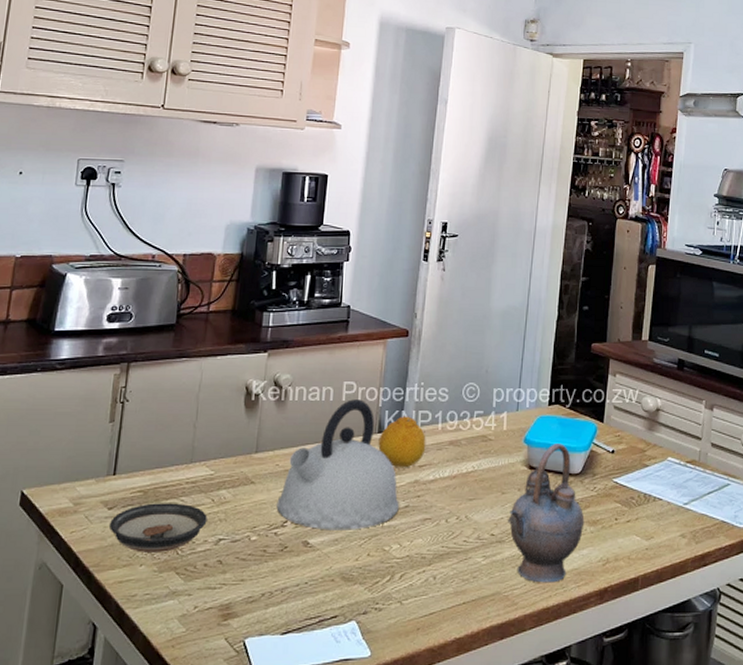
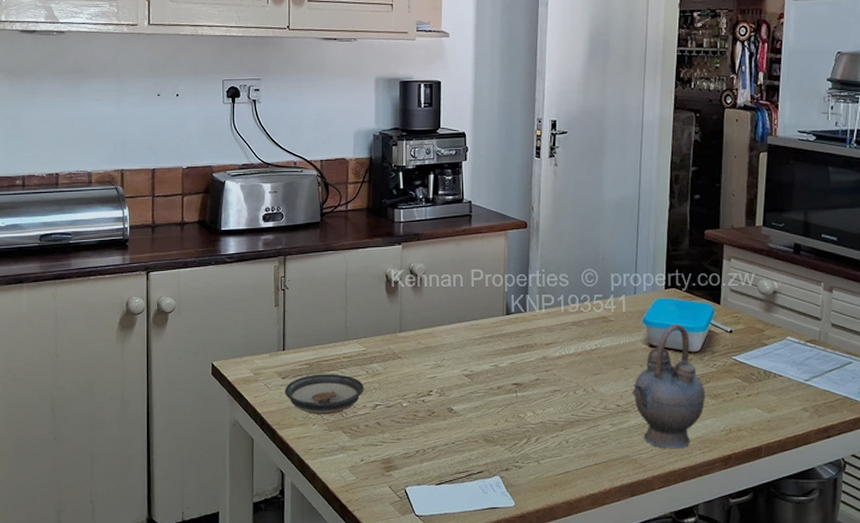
kettle: present [276,399,399,530] -> none [422,285,530,399]
fruit: present [378,416,426,468] -> none [507,300,551,346]

